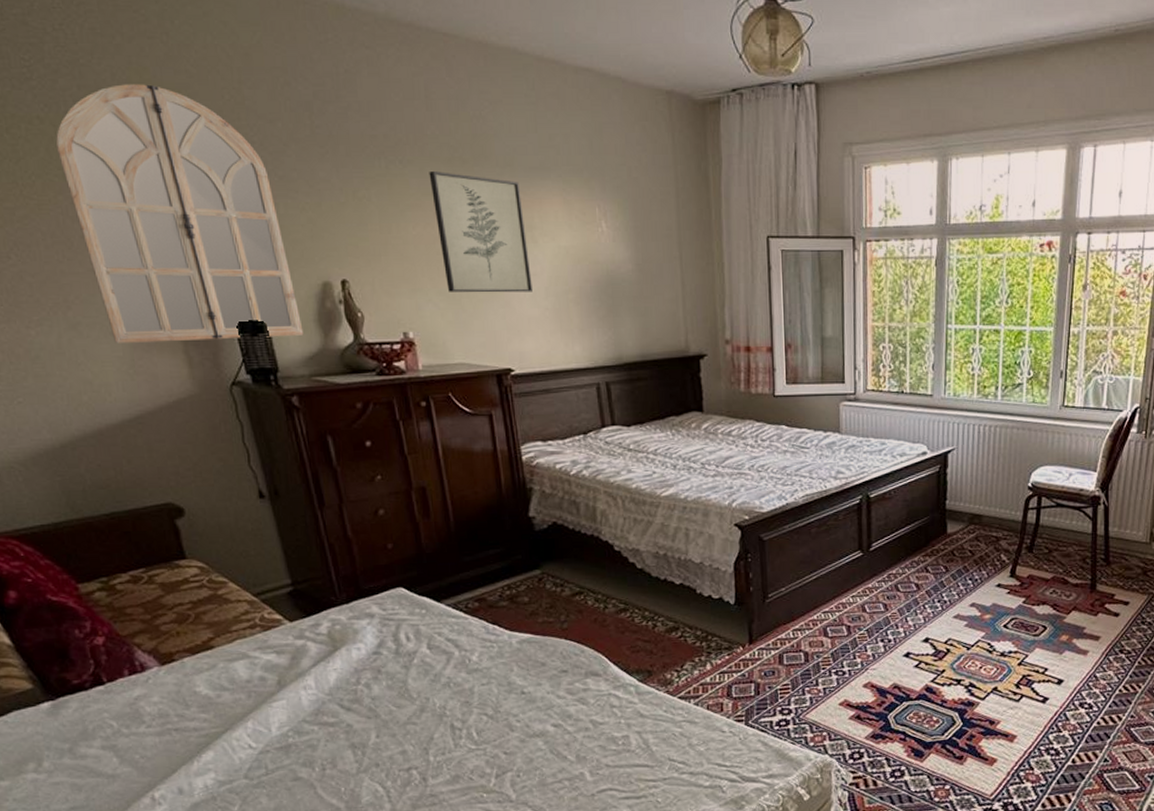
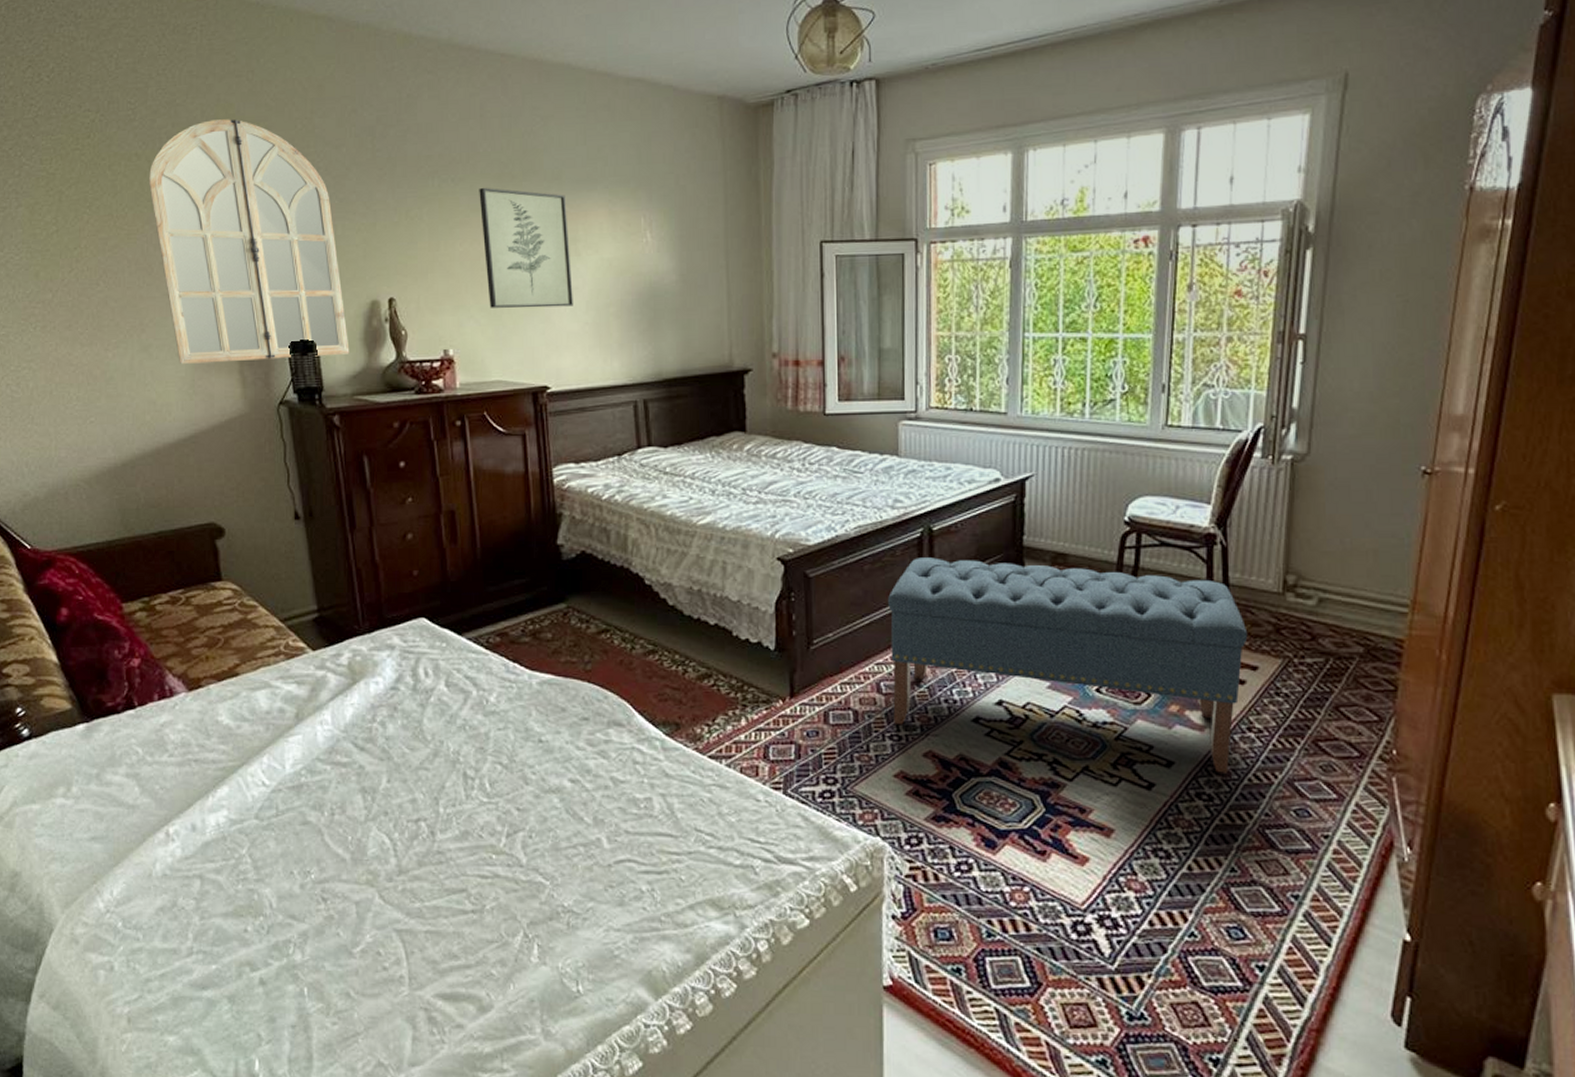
bench: none [832,521,1122,687] -> present [888,557,1248,773]

